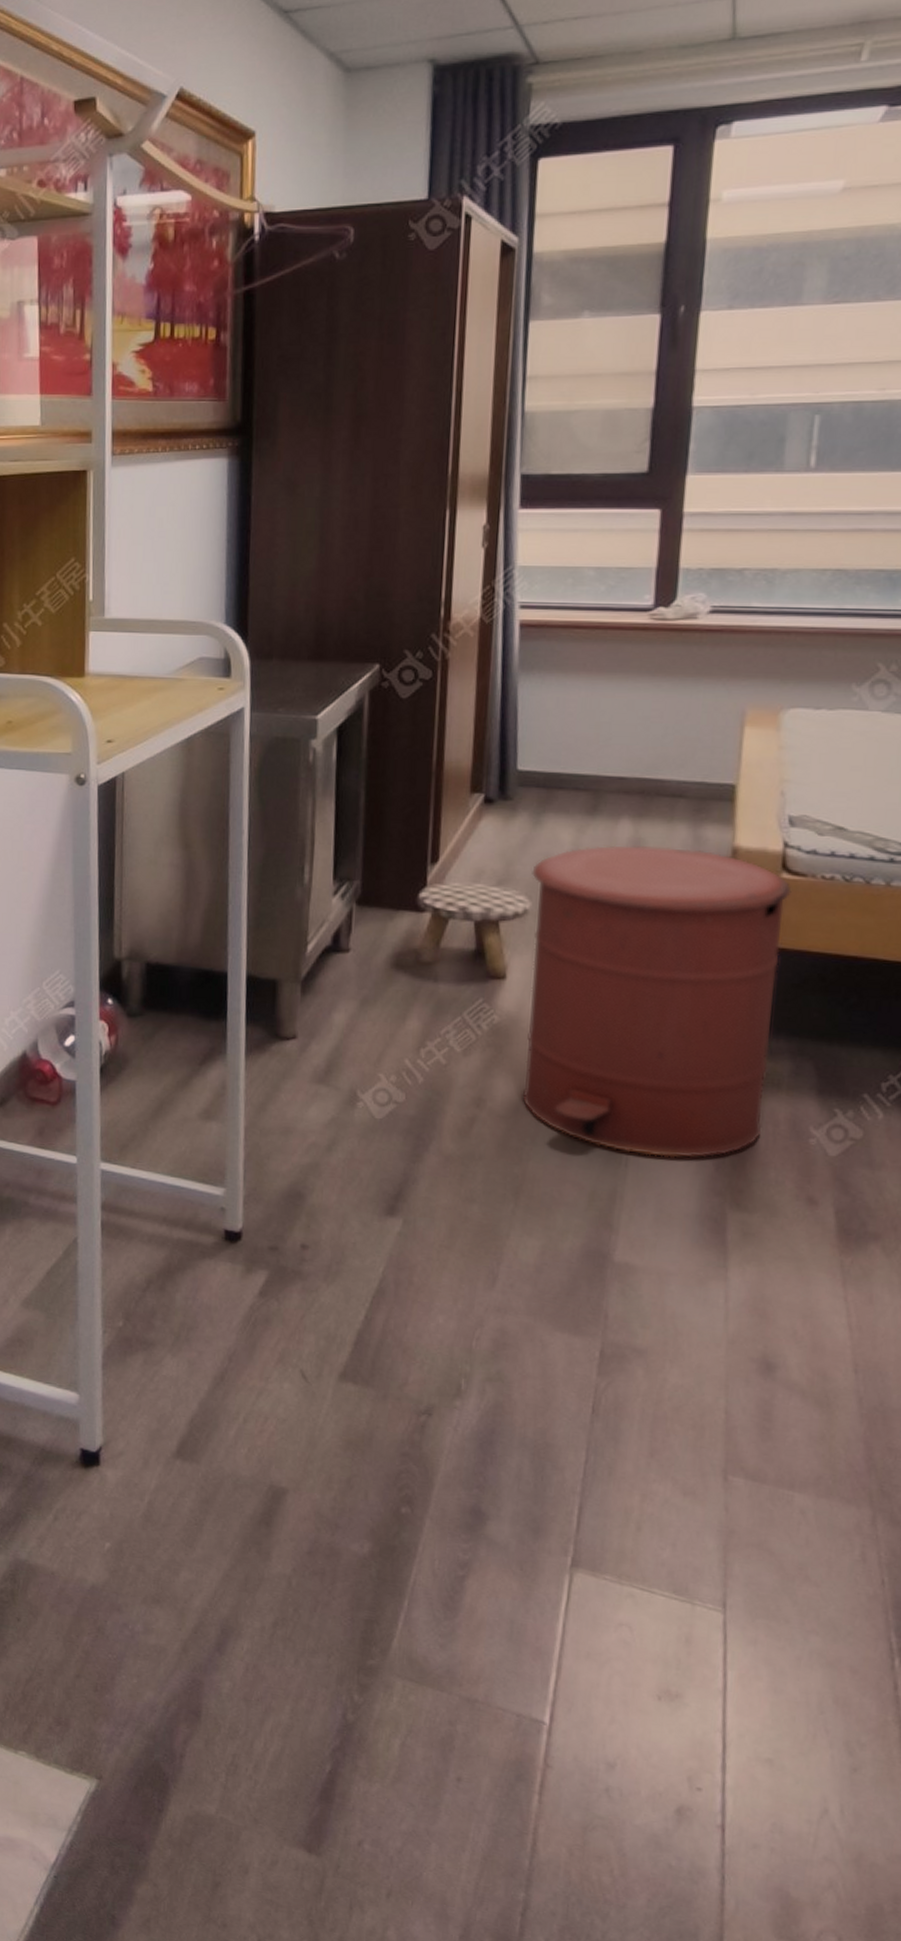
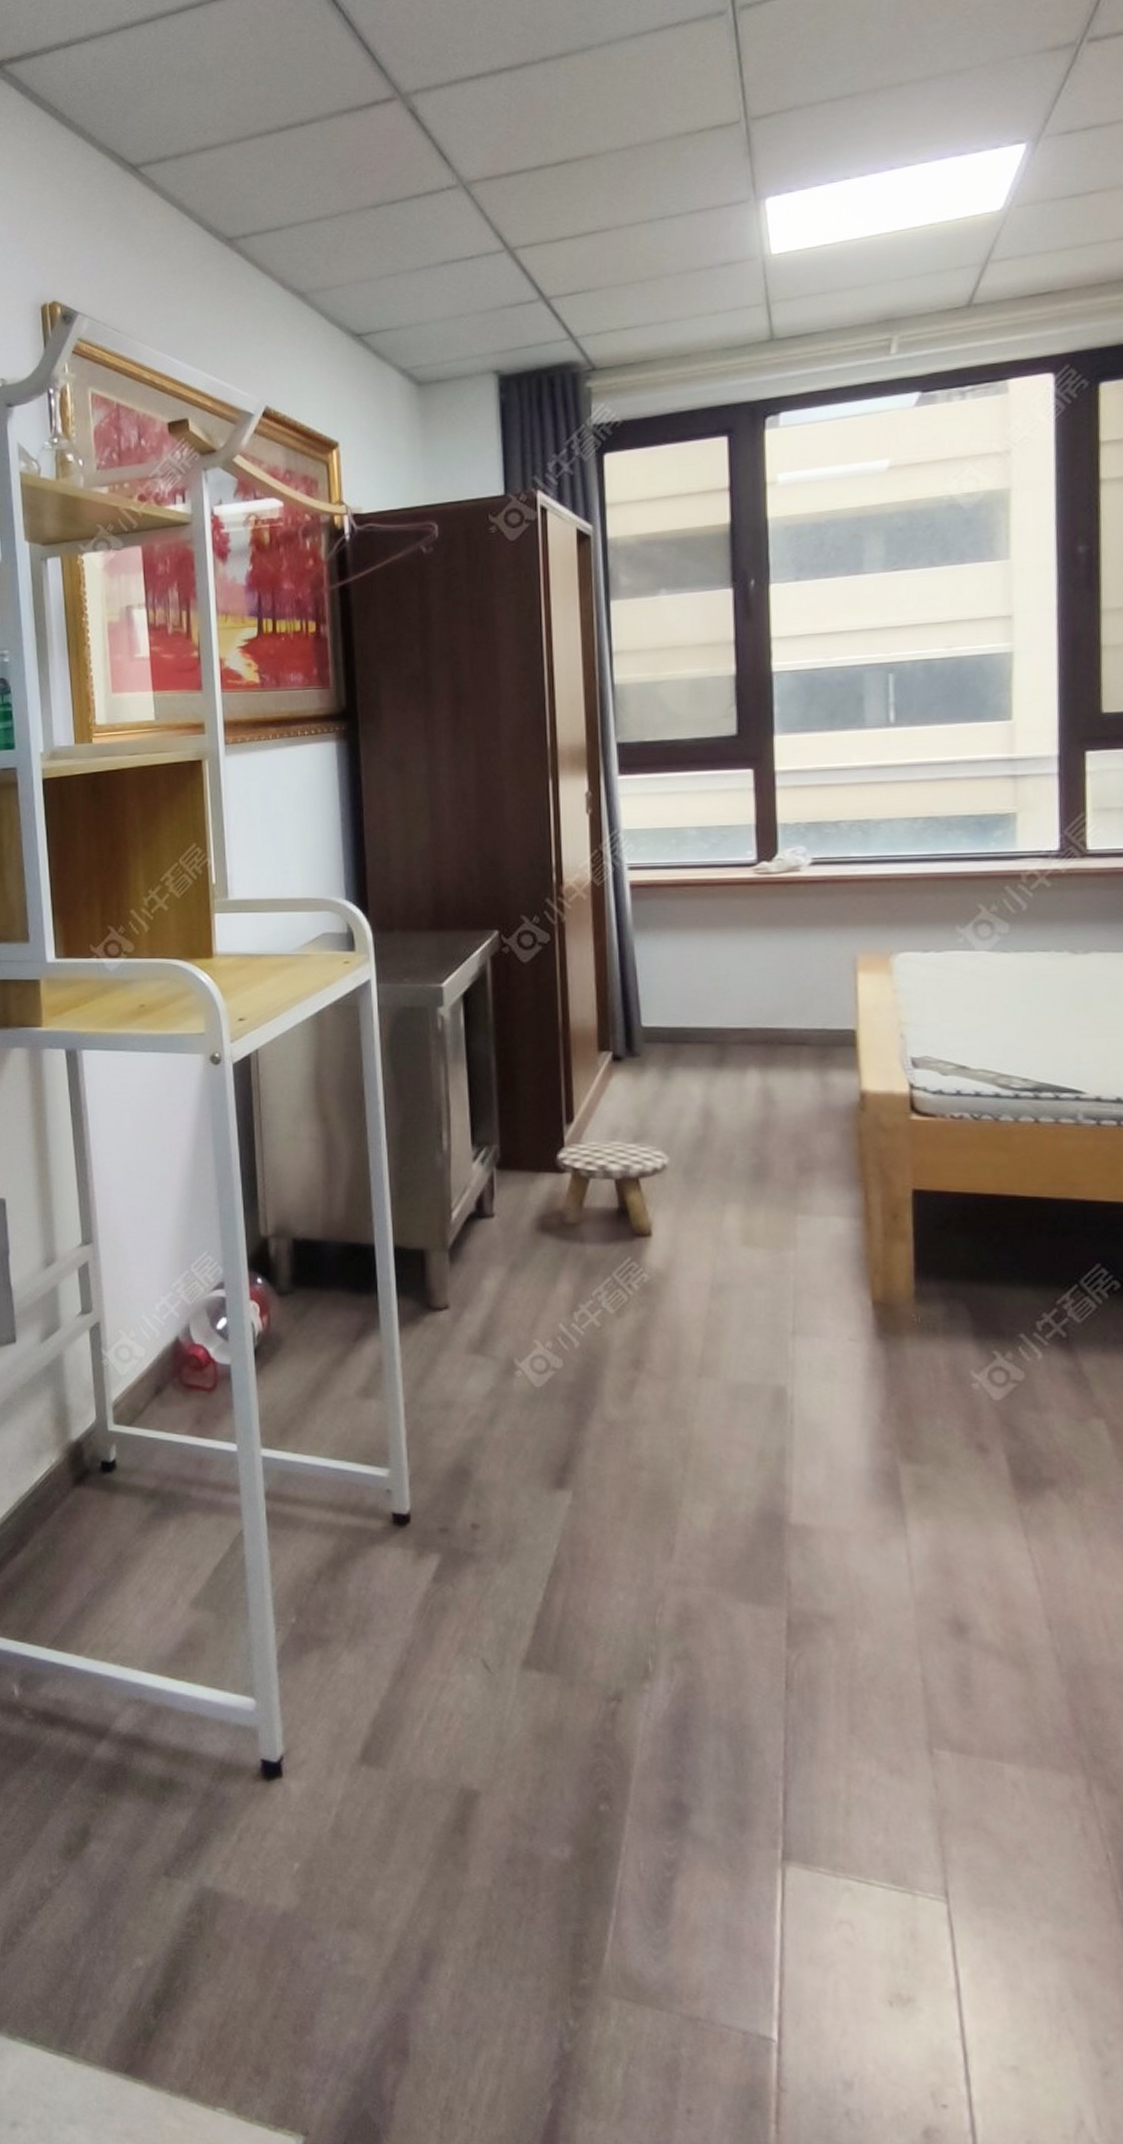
trash can: present [521,845,792,1158] -> none [666,1095,923,1411]

